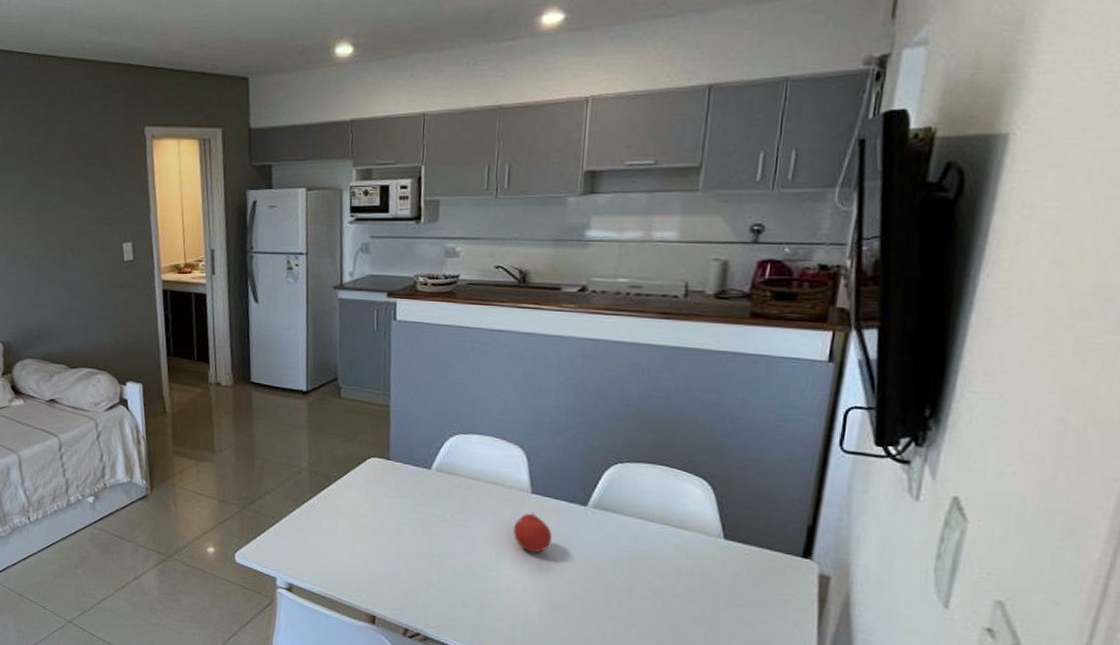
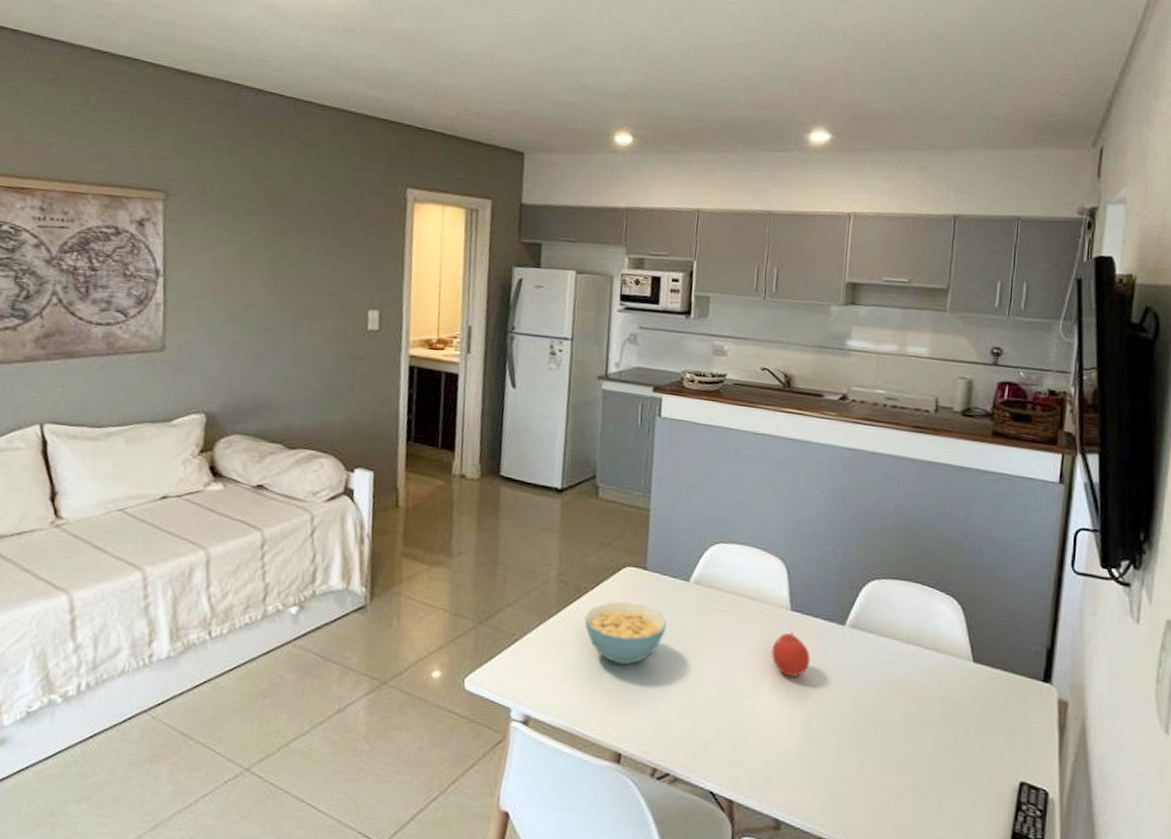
cereal bowl: none [335,488,411,543] -> present [584,601,667,665]

